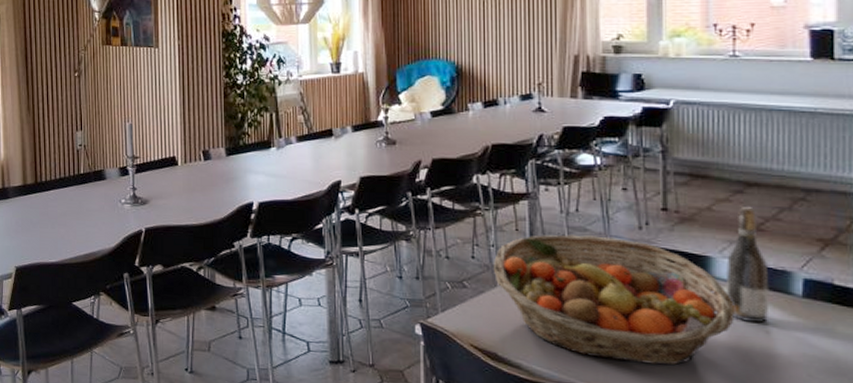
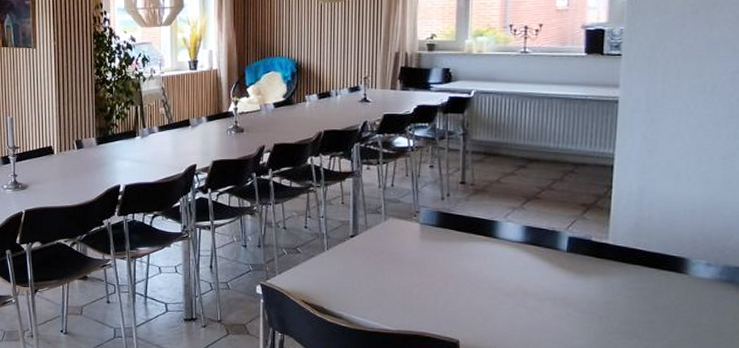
fruit basket: present [494,234,736,365] -> none [323,206,515,311]
wine bottle: present [725,207,770,324] -> none [508,179,543,274]

